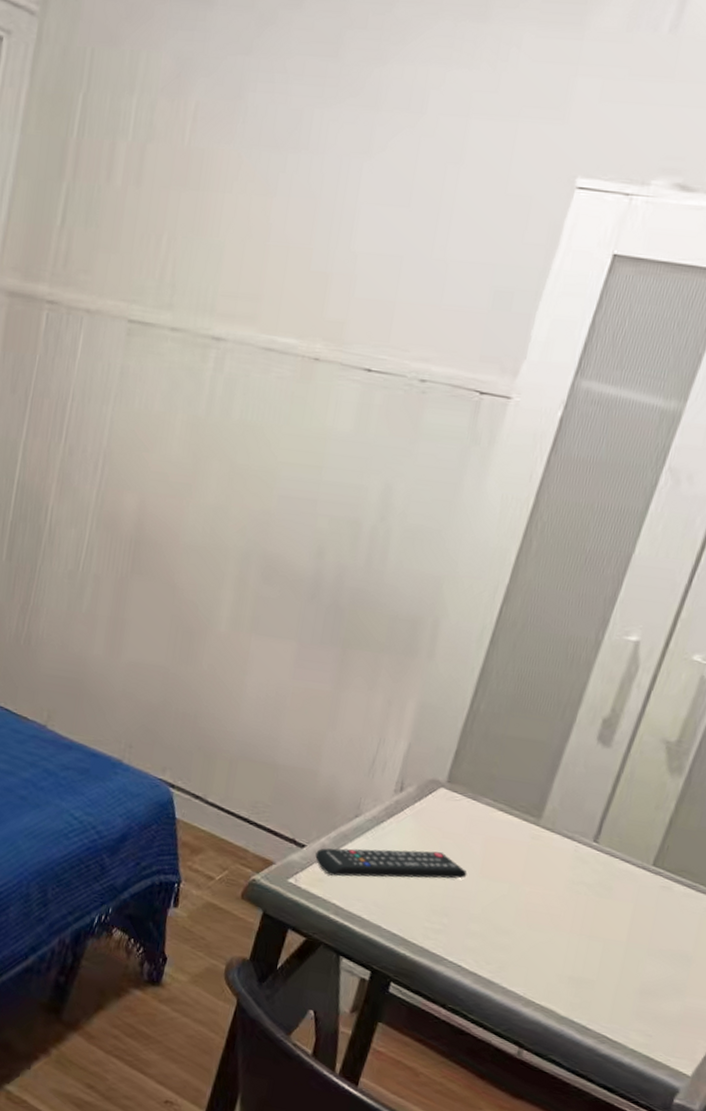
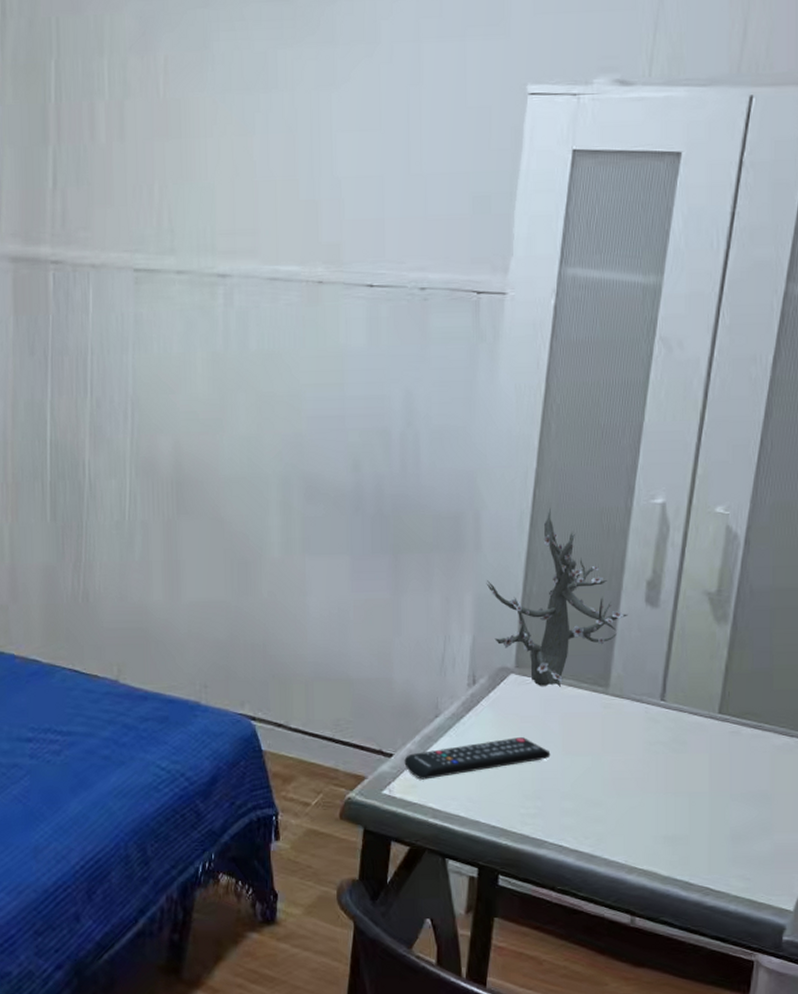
plant: none [431,627,577,810] -> present [486,508,629,687]

